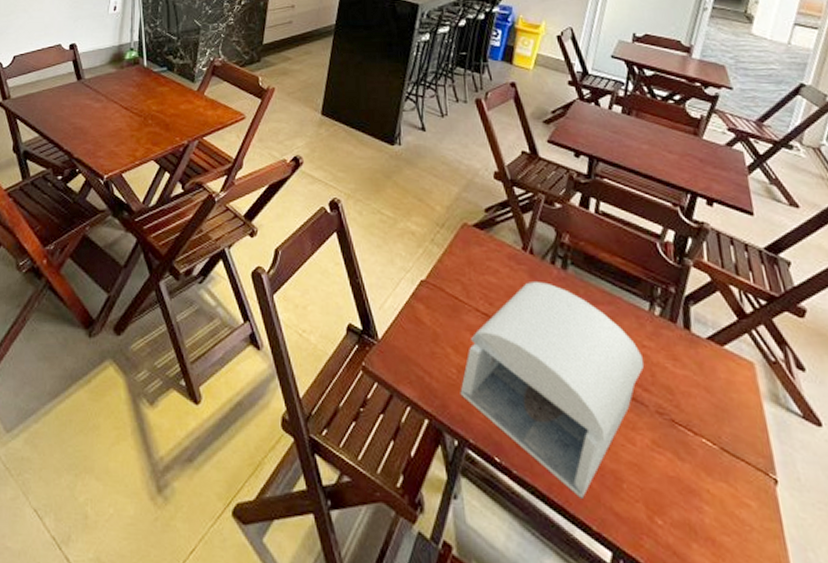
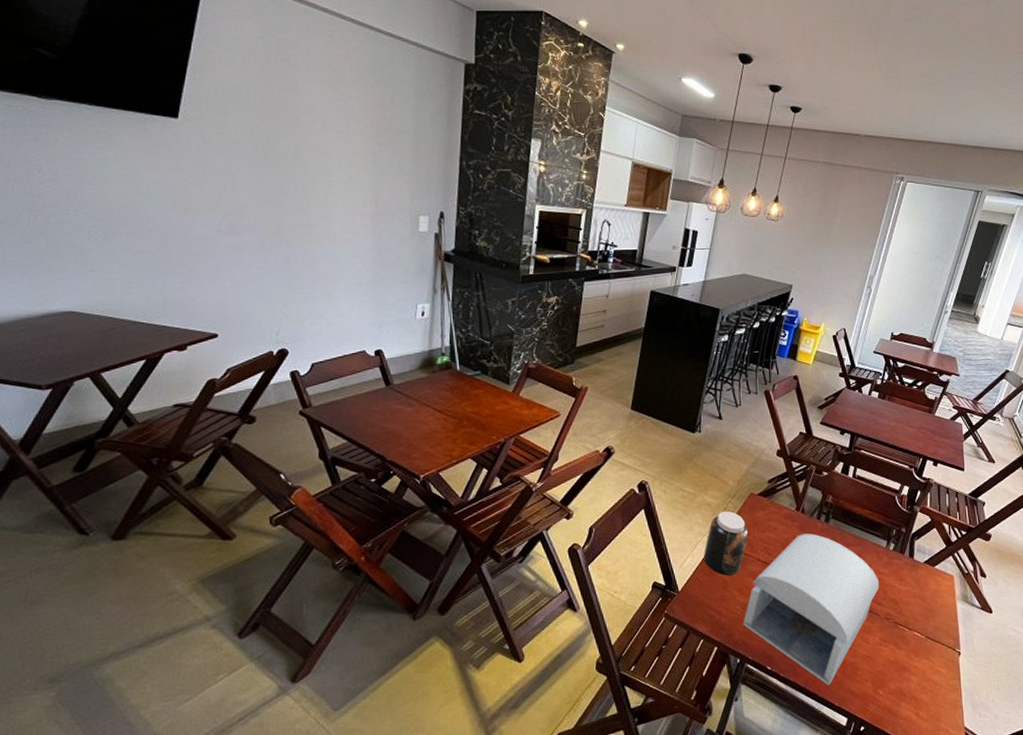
jar: none [408,244,463,326] -> present [704,511,748,575]

